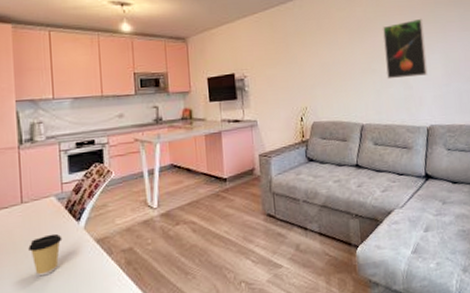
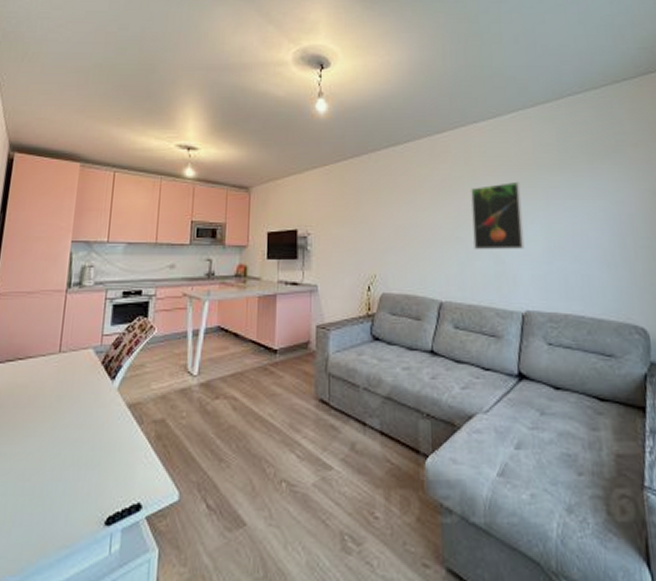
coffee cup: present [28,233,63,277] -> none [58,391,94,439]

